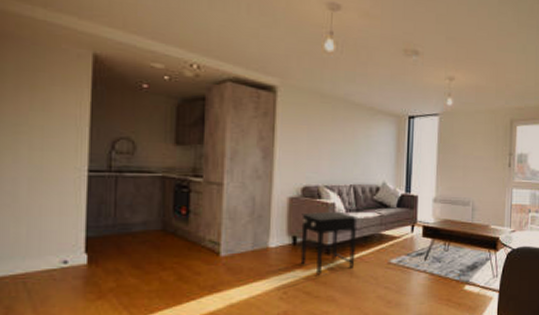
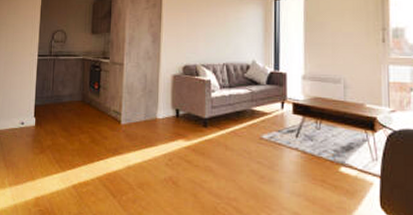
side table: present [300,211,358,275] -> none [182,87,231,146]

